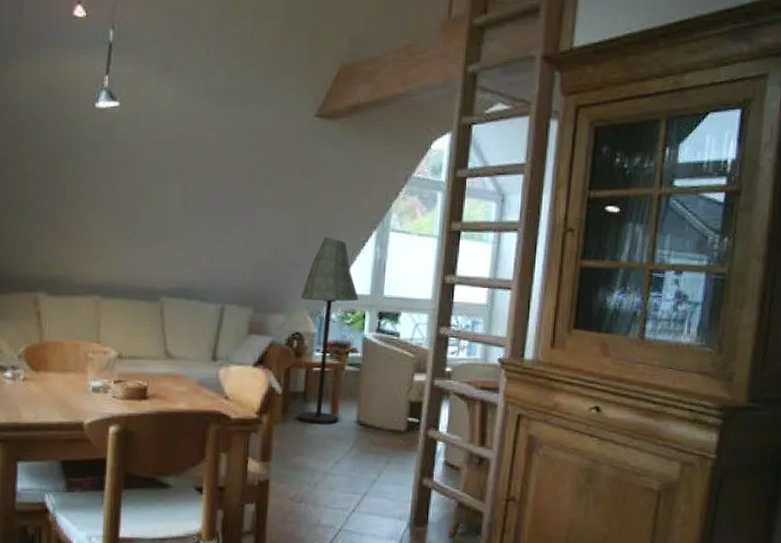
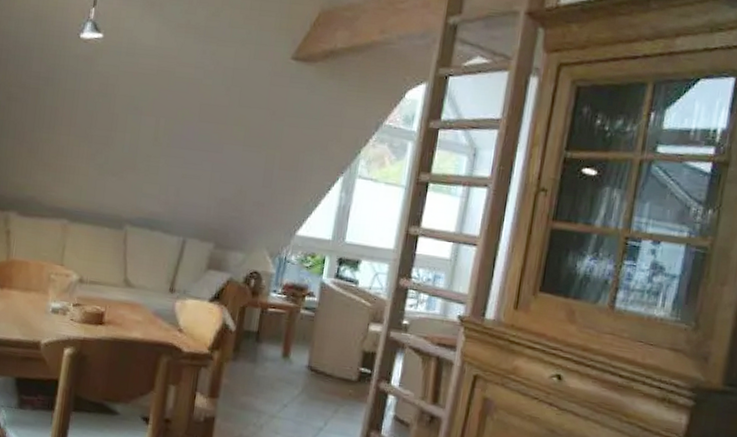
floor lamp: present [297,236,359,424] -> none [248,178,320,367]

